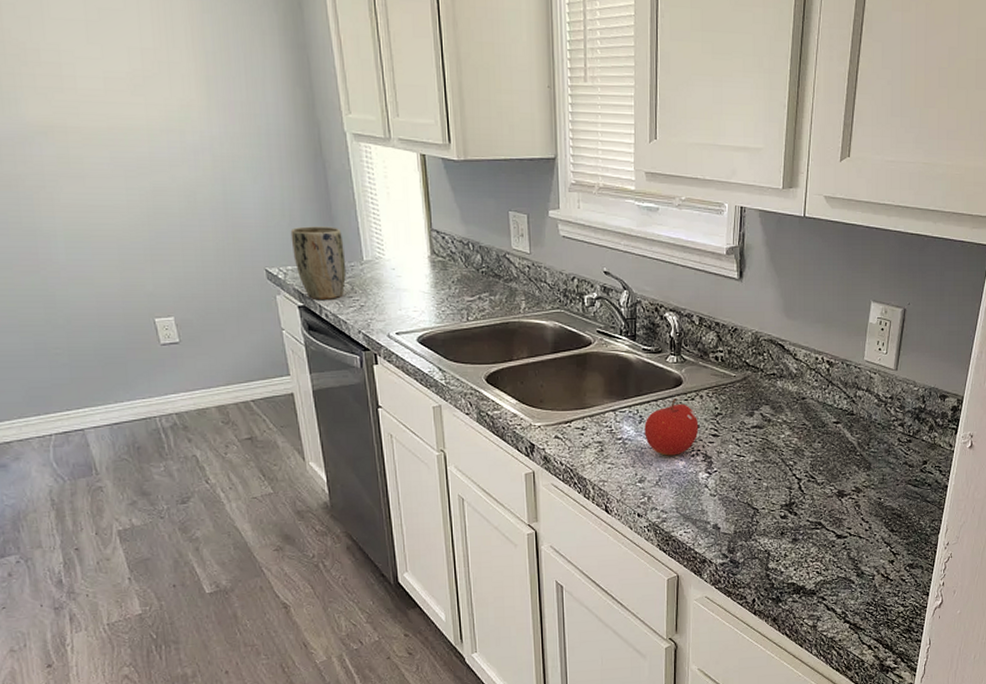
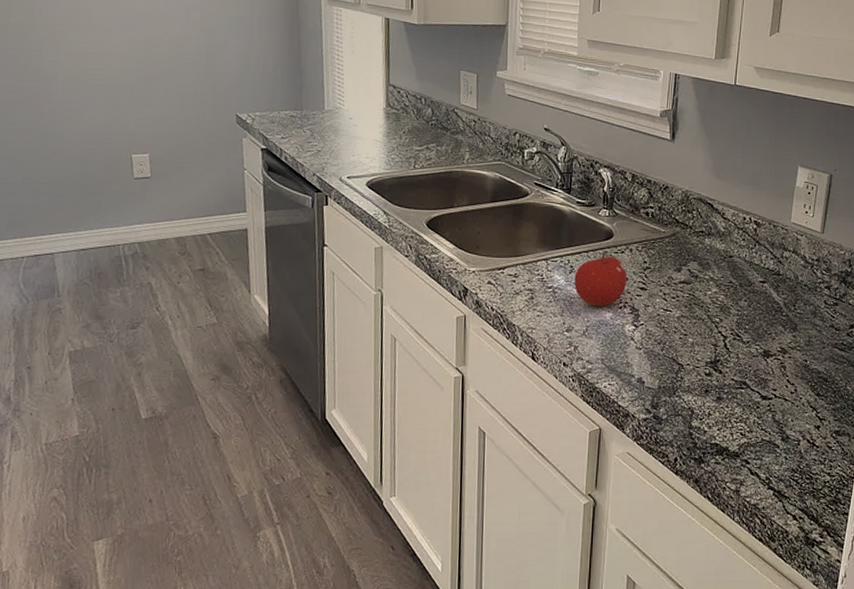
plant pot: present [290,226,346,299] -> none [262,77,309,144]

